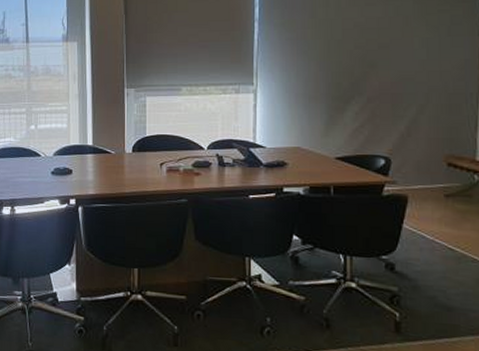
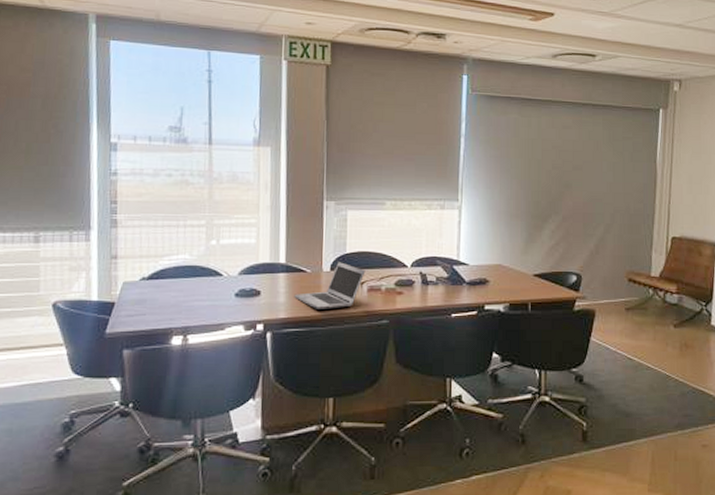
laptop: none [101,144,164,188] -> present [294,262,366,309]

